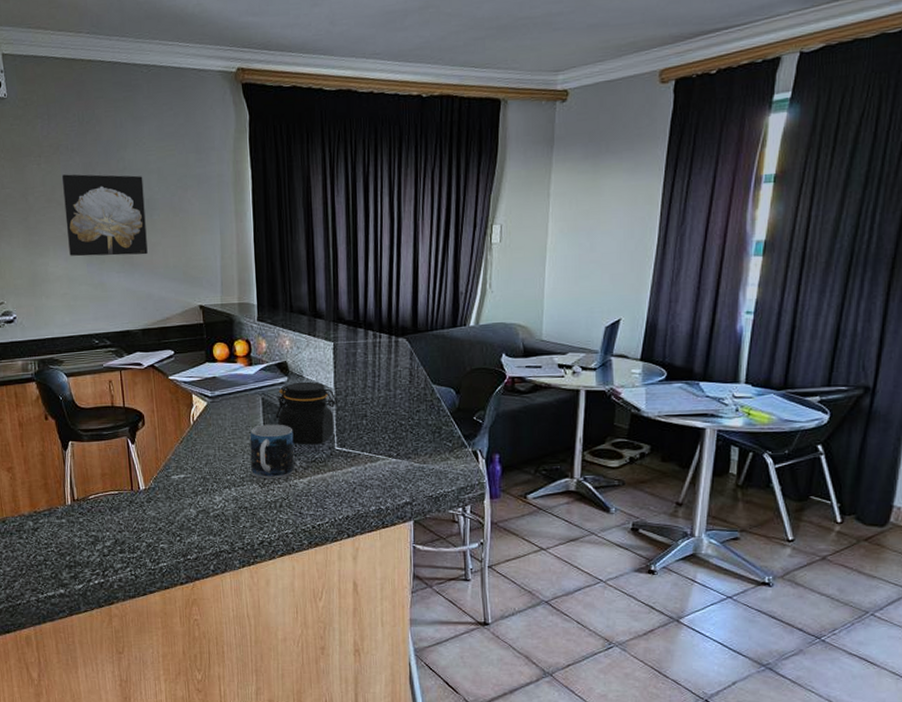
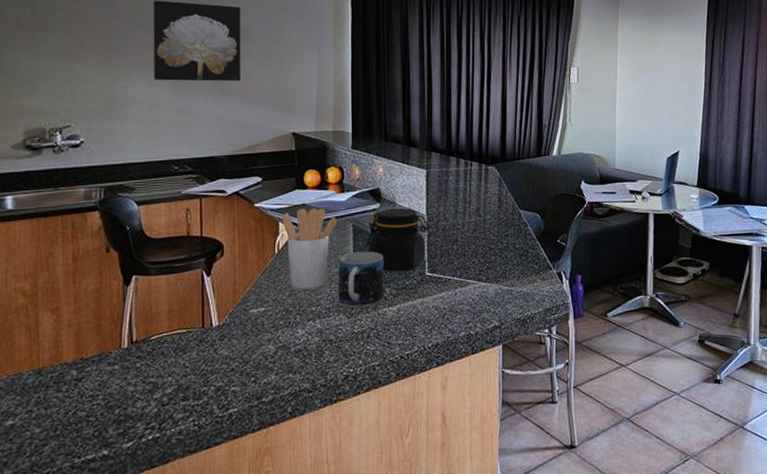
utensil holder: none [195,381,247,459] -> present [282,208,338,290]

